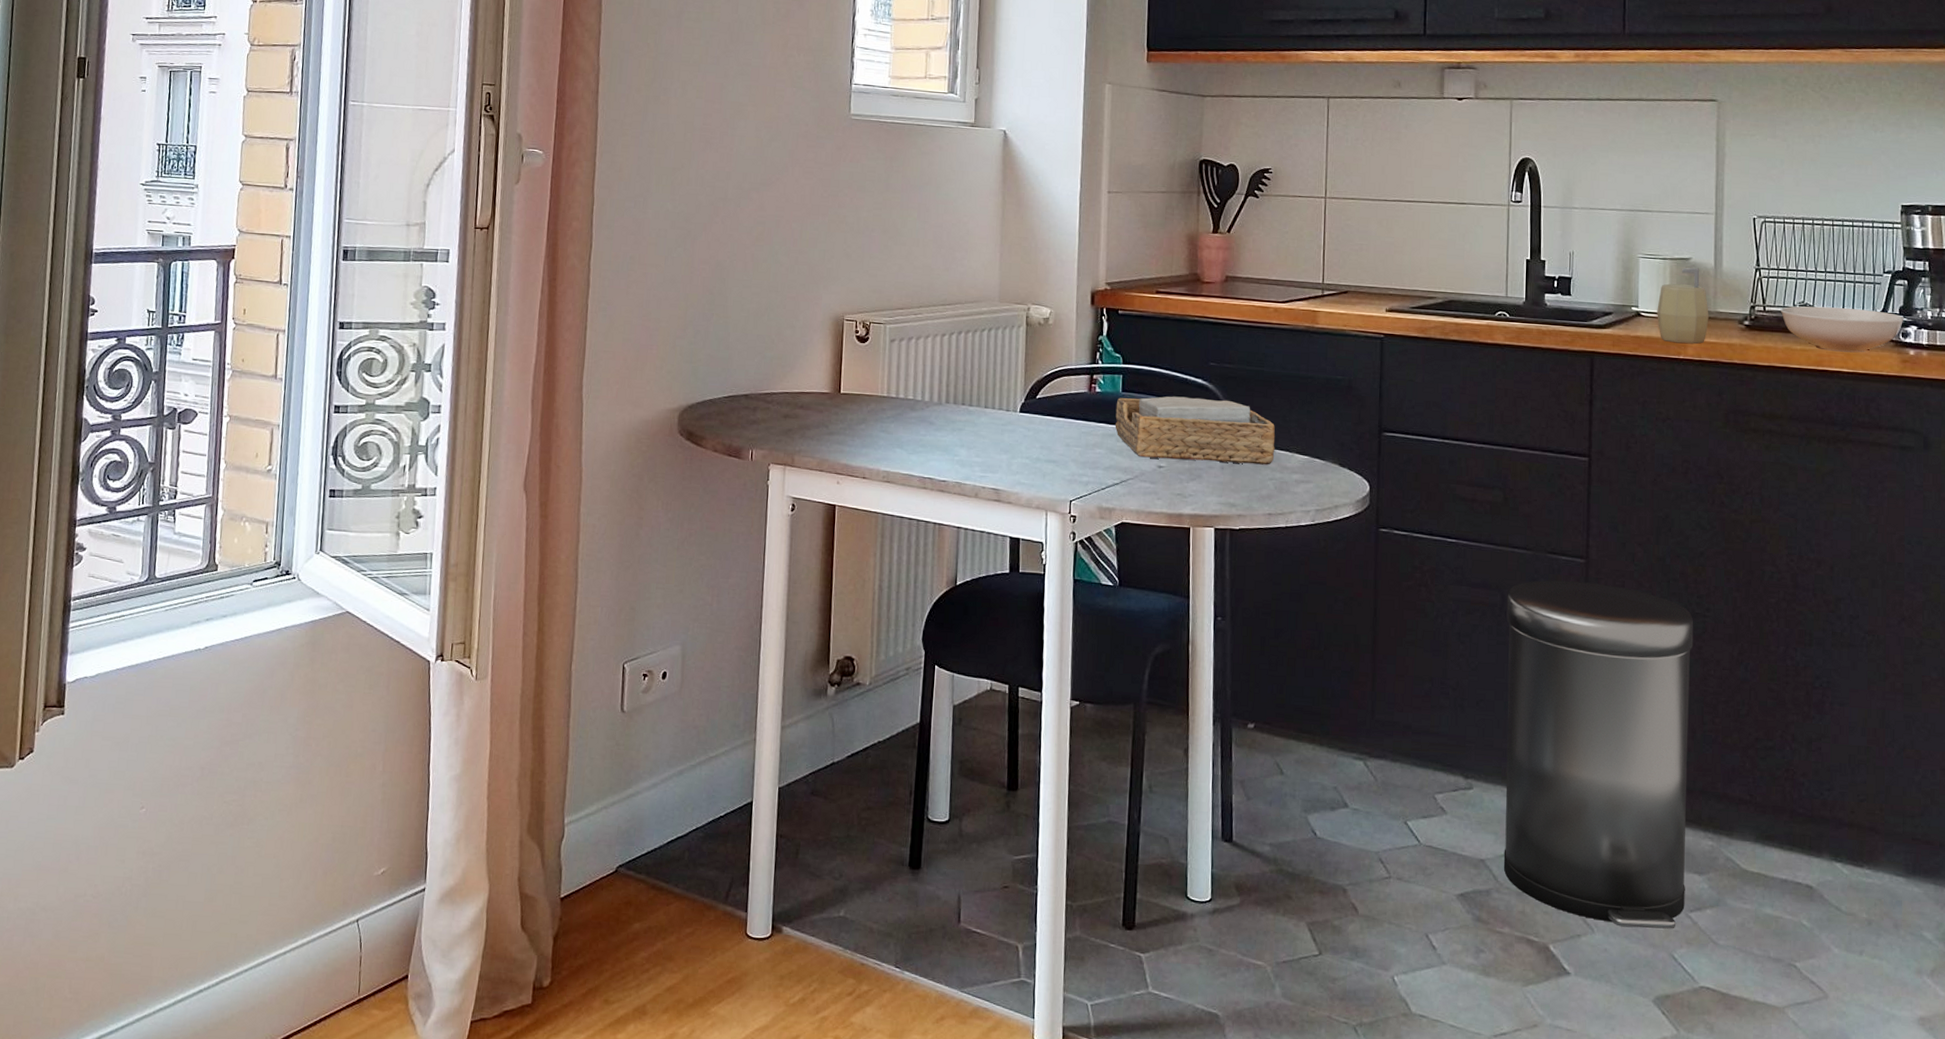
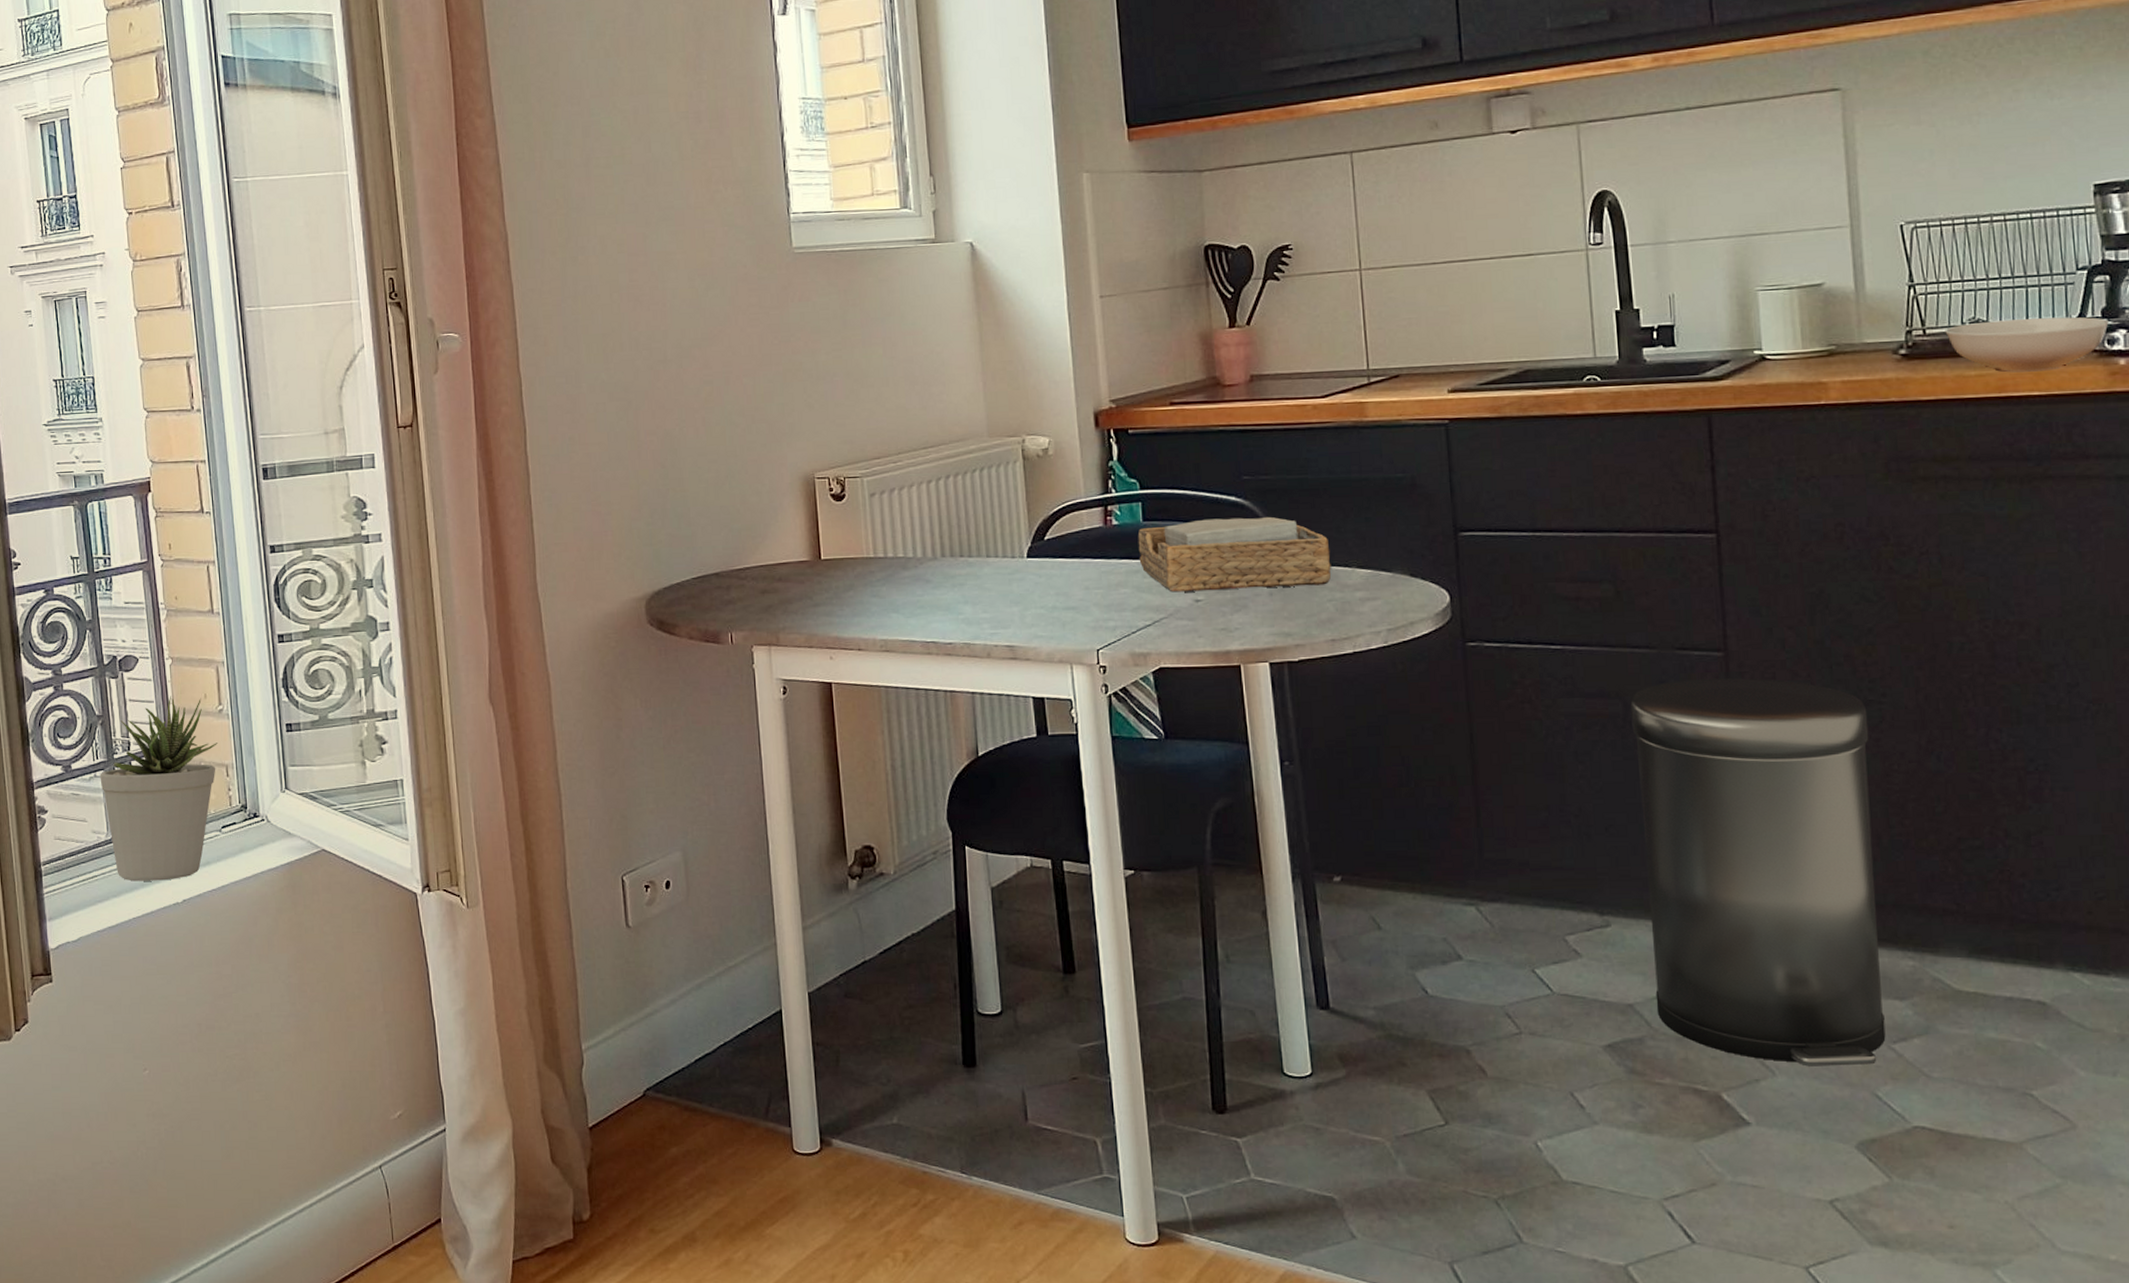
potted plant: none [142,451,263,627] -> present [100,696,219,881]
soap dispenser: present [1657,267,1709,345] -> none [1786,293,1854,387]

